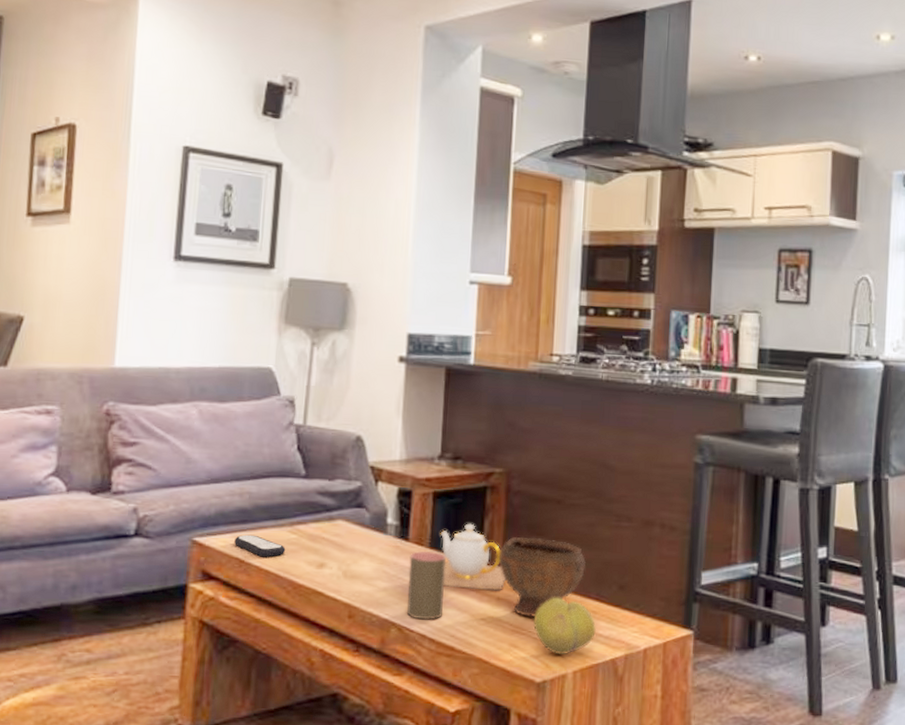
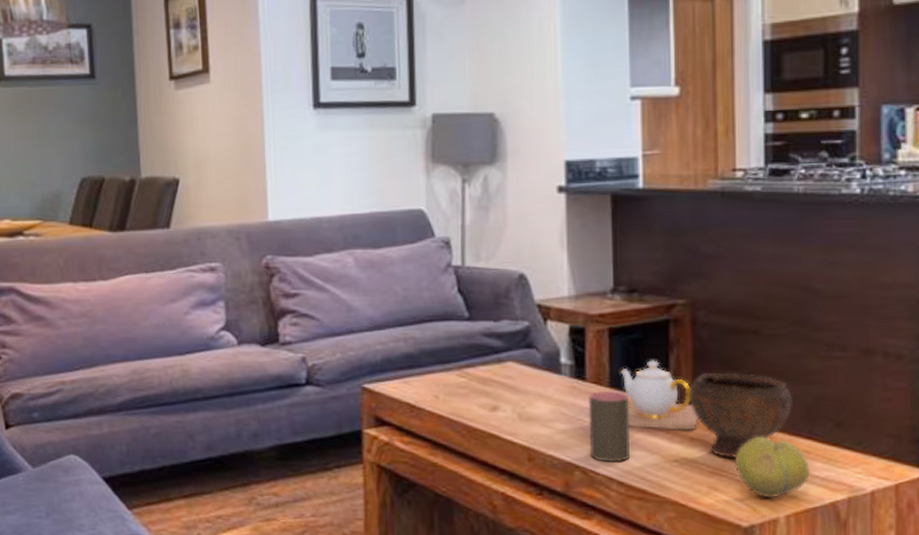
remote control: present [234,534,286,558] -> none [404,379,456,402]

